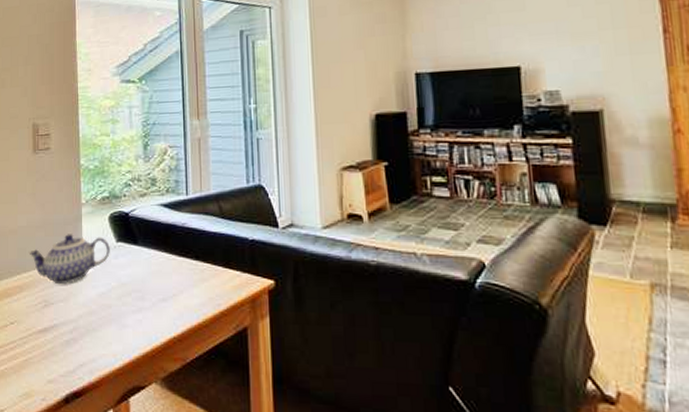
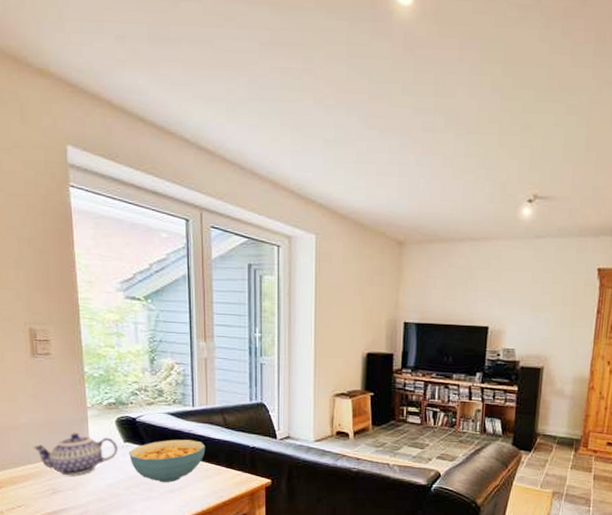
cereal bowl: none [121,235,201,288] -> present [129,439,206,482]

